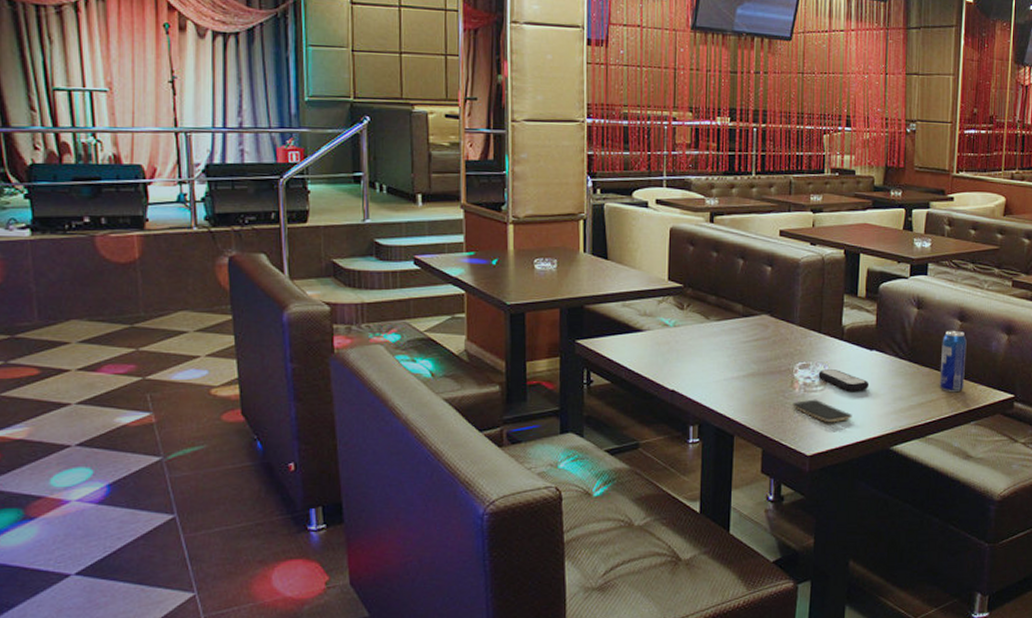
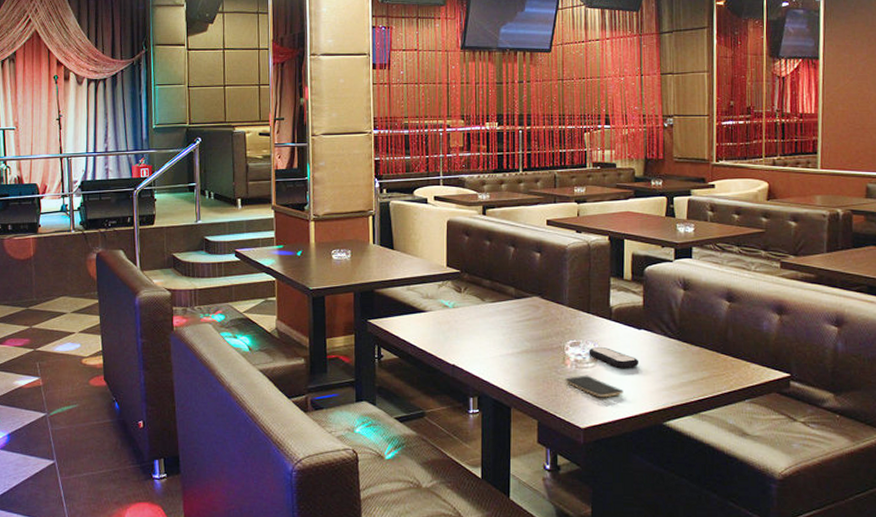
beverage can: present [939,330,967,393] -> none [710,310,737,371]

